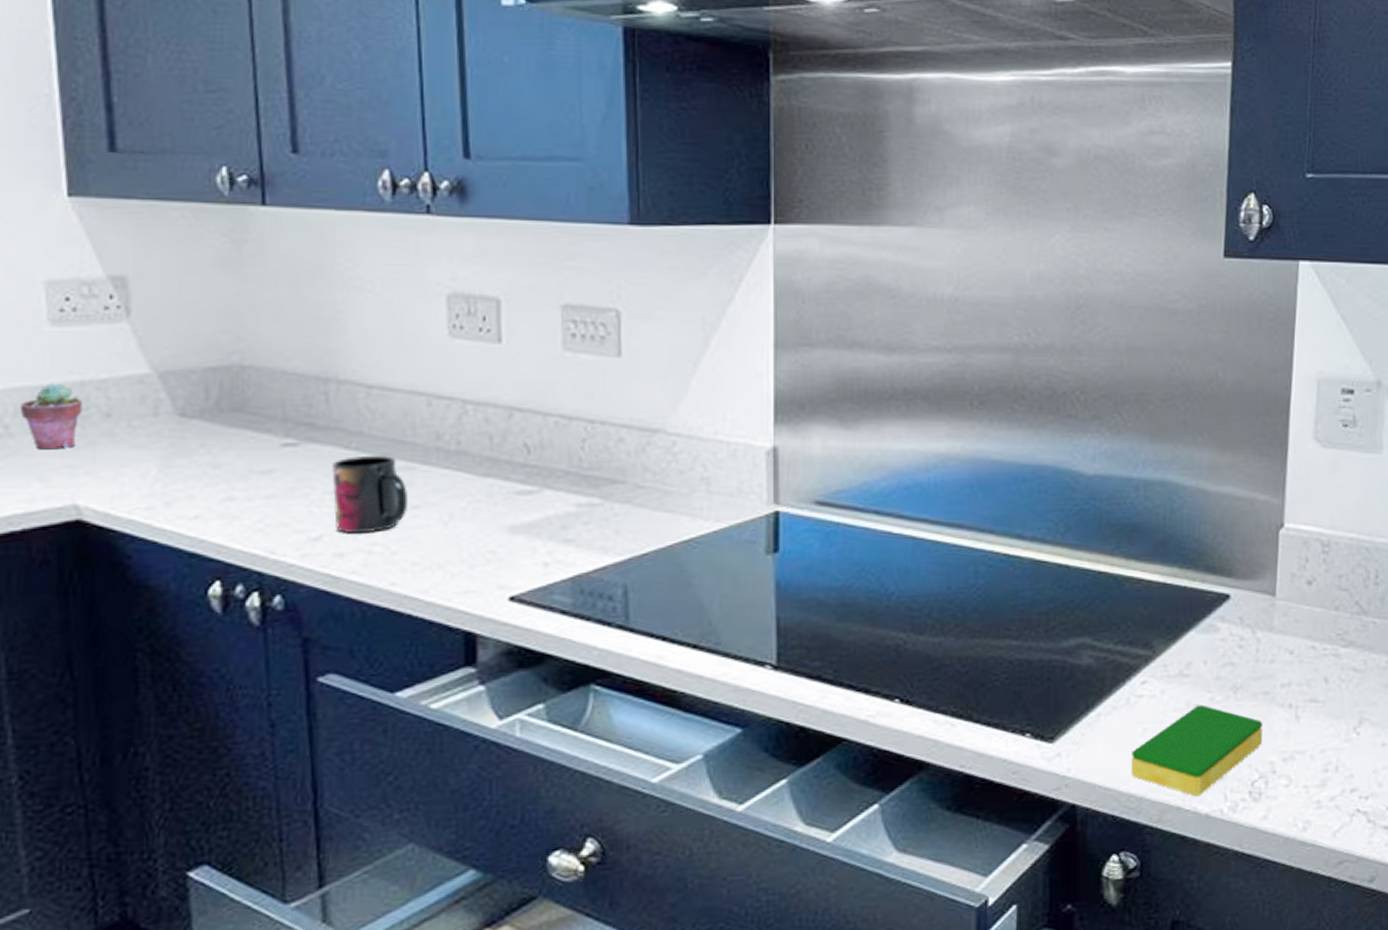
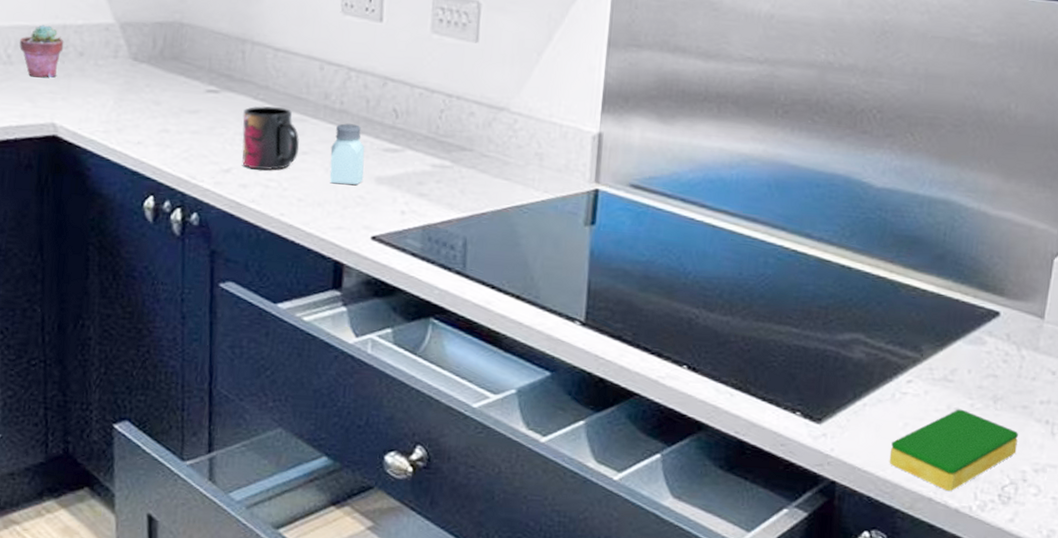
saltshaker: none [448,466,494,540] -> present [329,123,365,186]

